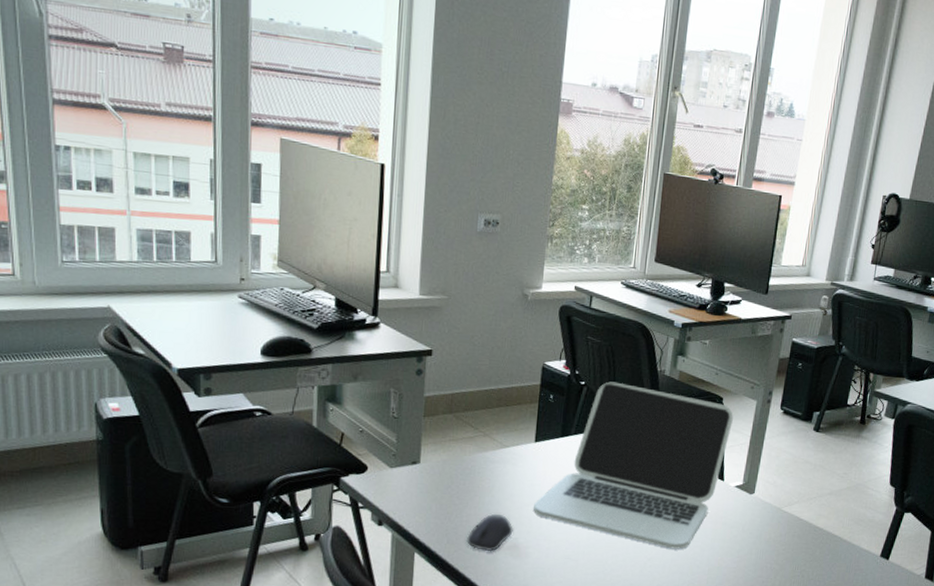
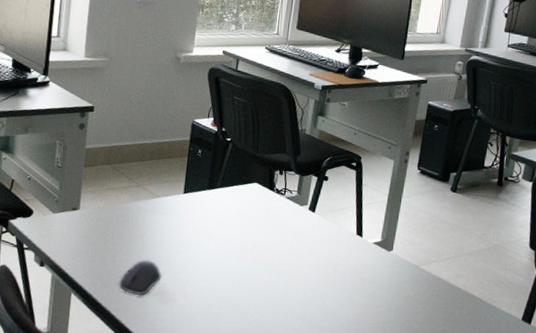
laptop: present [533,381,733,549] -> none [181,138,371,303]

